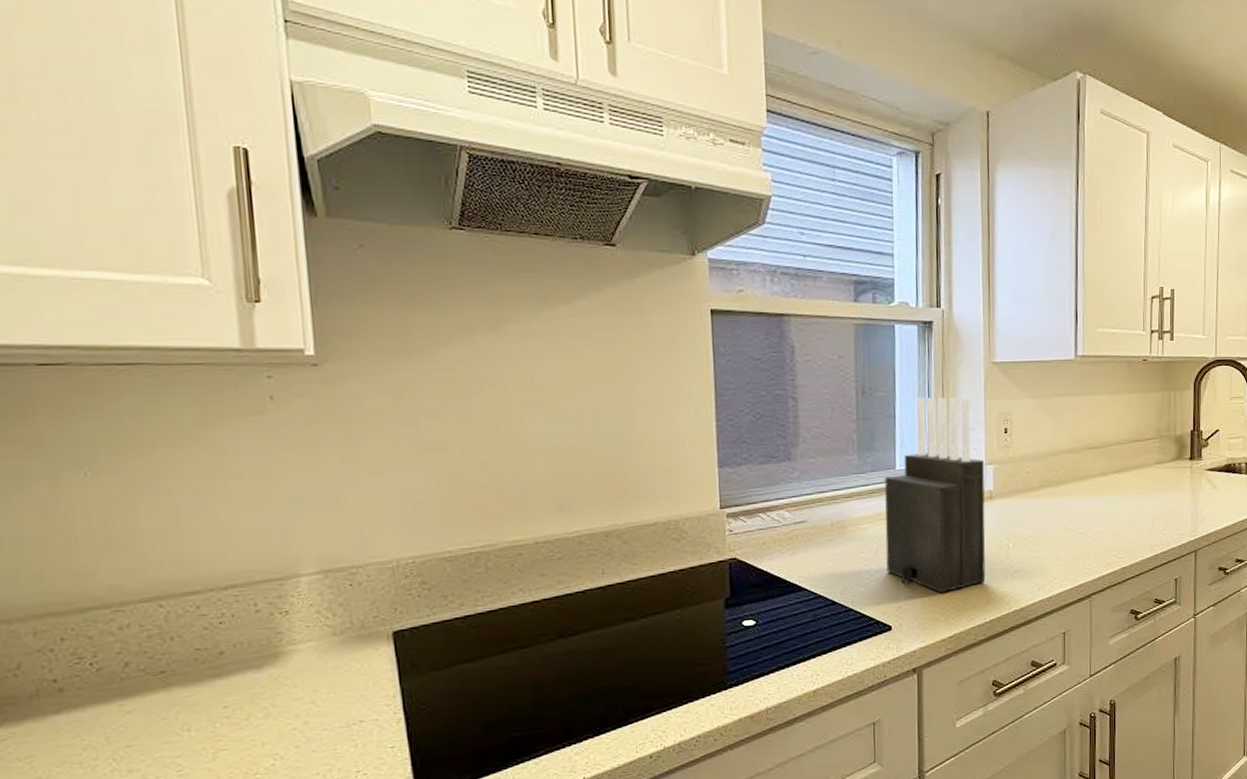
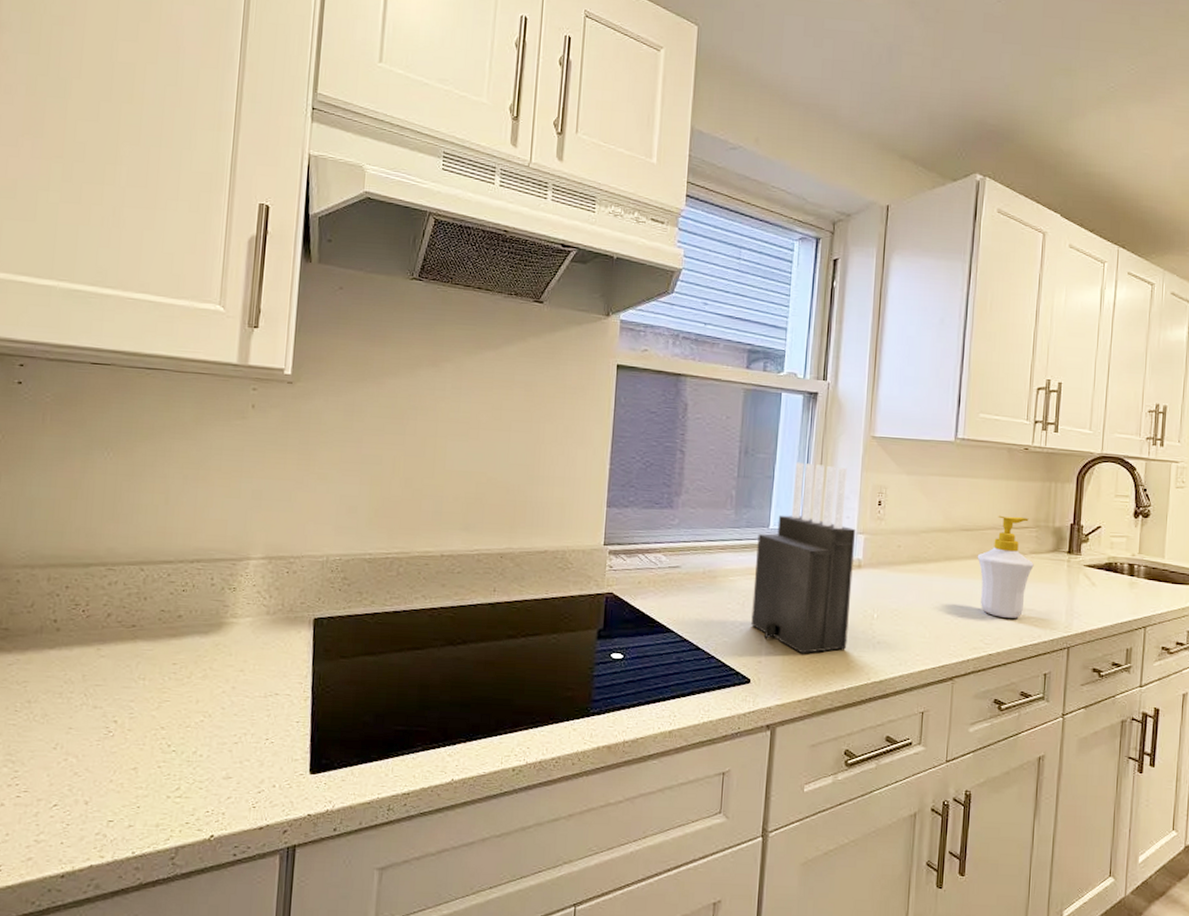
soap bottle: none [1105,429,1159,531] -> present [977,515,1034,618]

